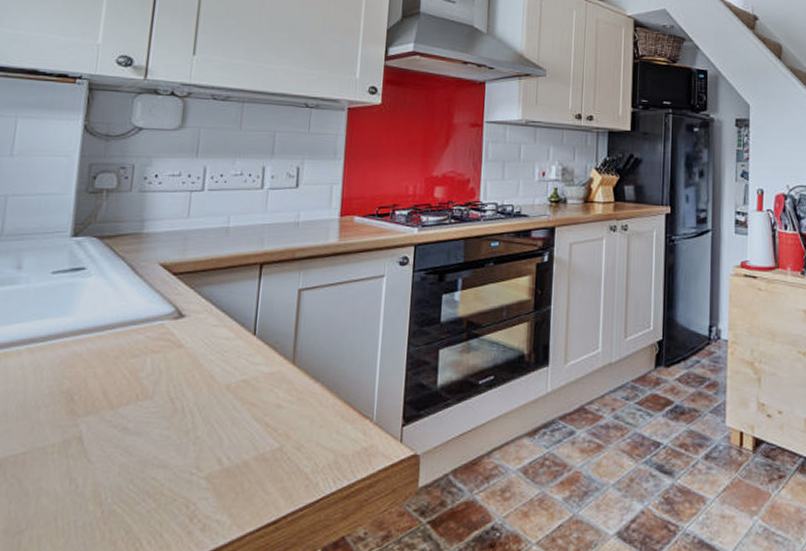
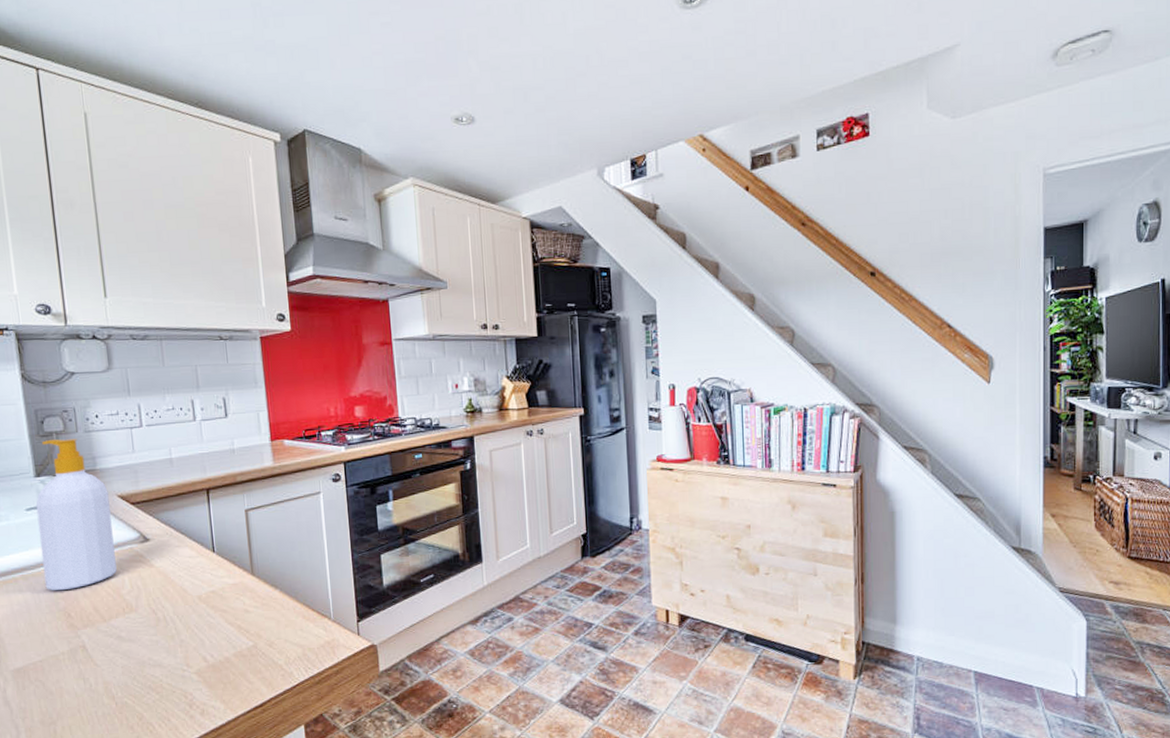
soap bottle: none [52,197,150,369] -> present [35,439,117,591]

